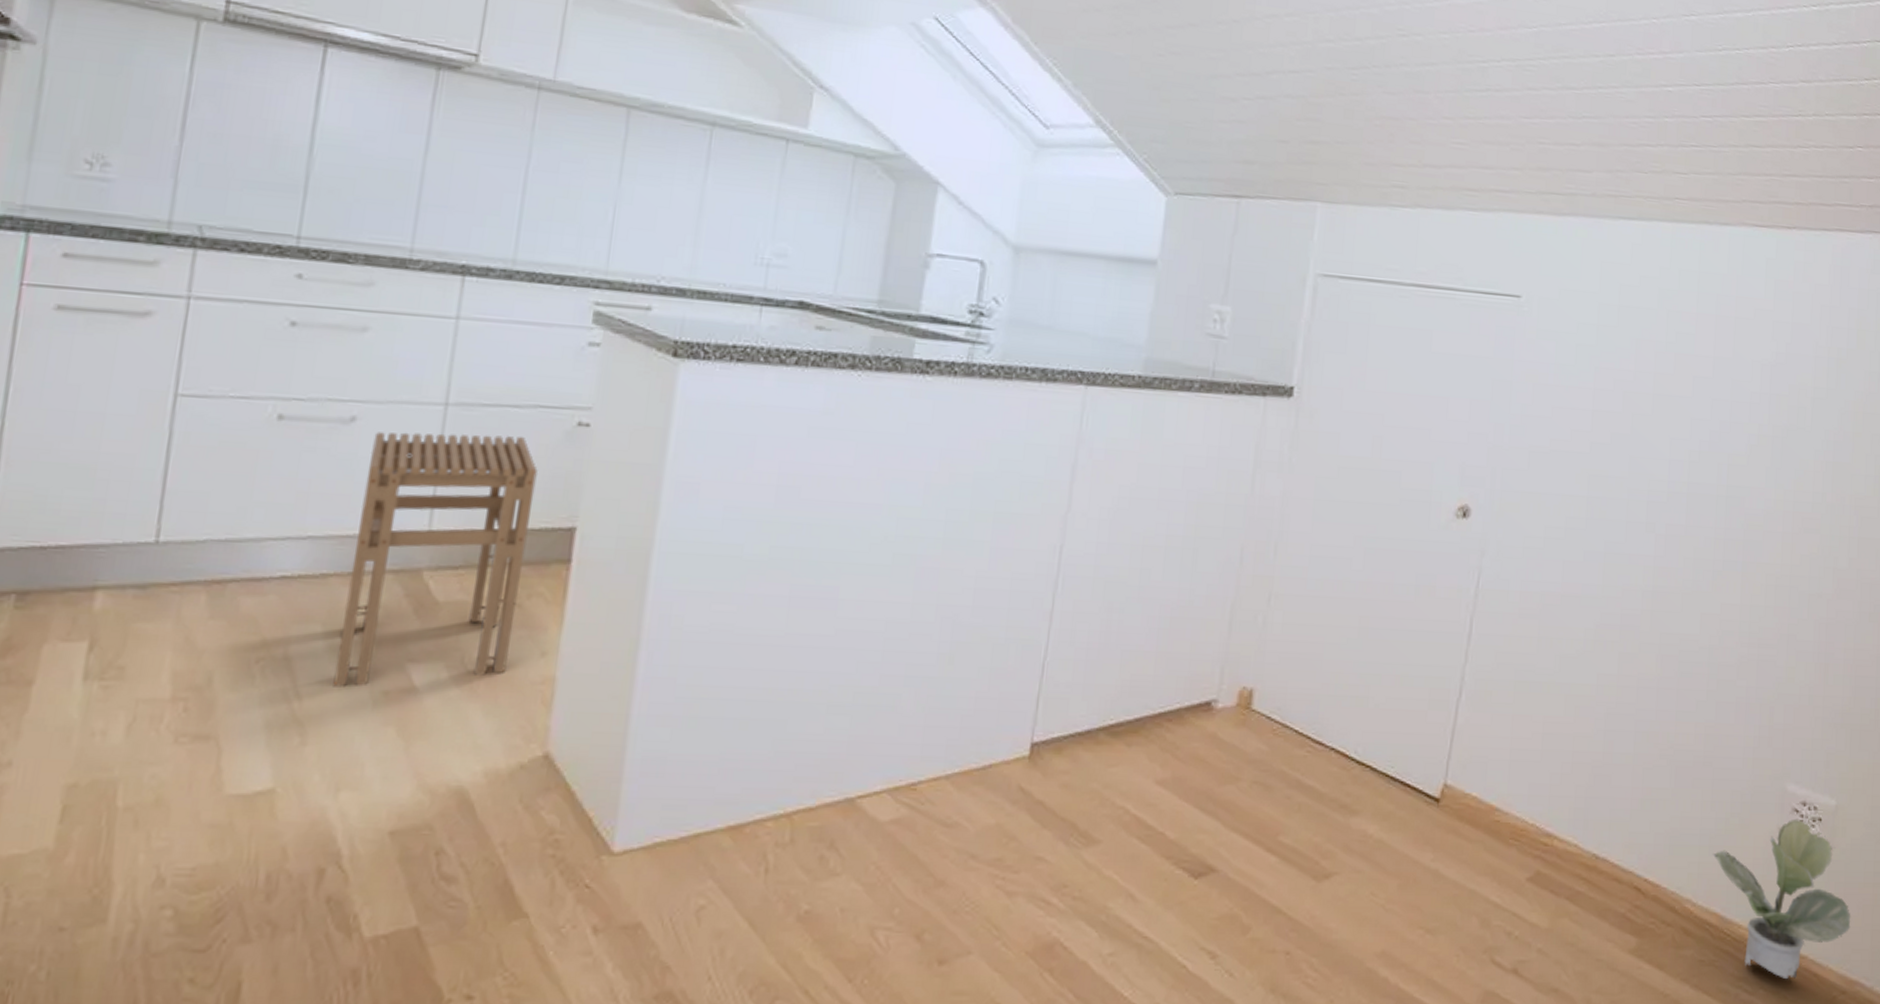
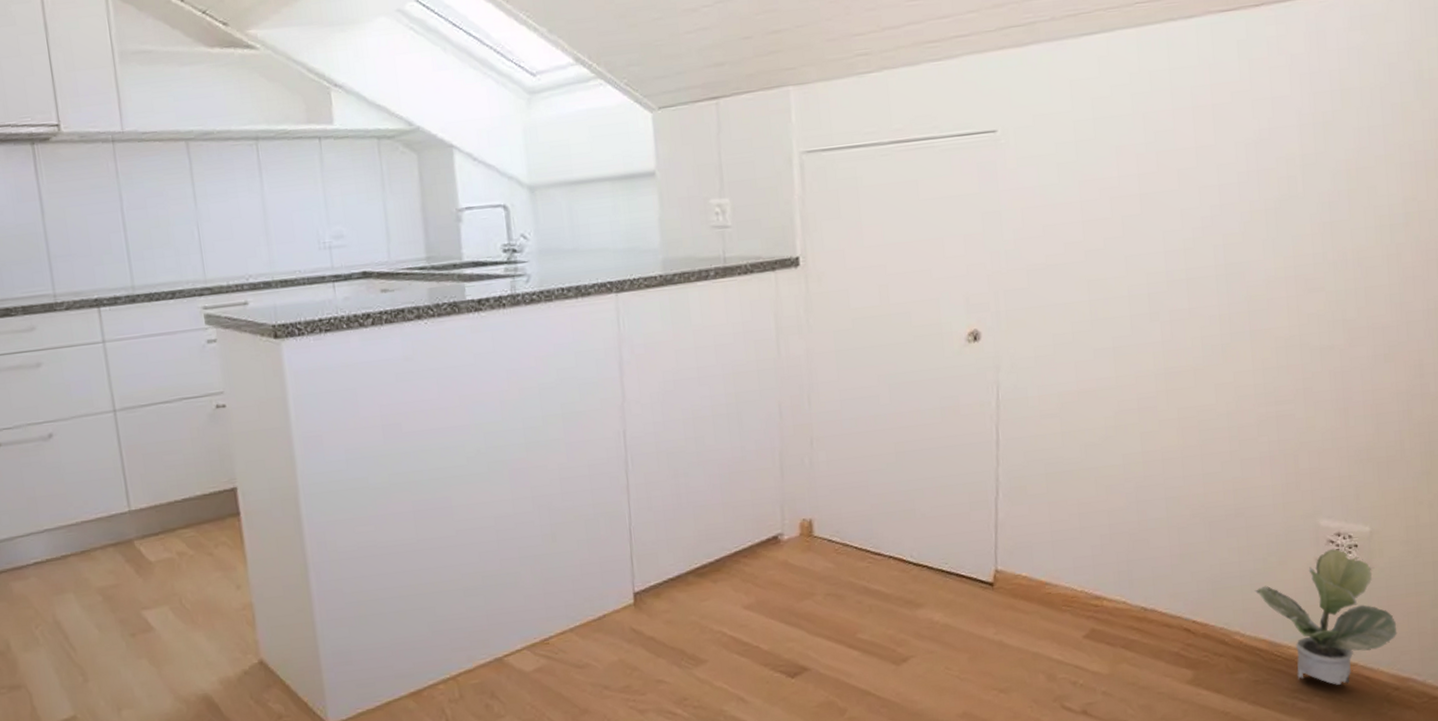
stool: present [333,432,538,688] -> none [69,424,215,637]

